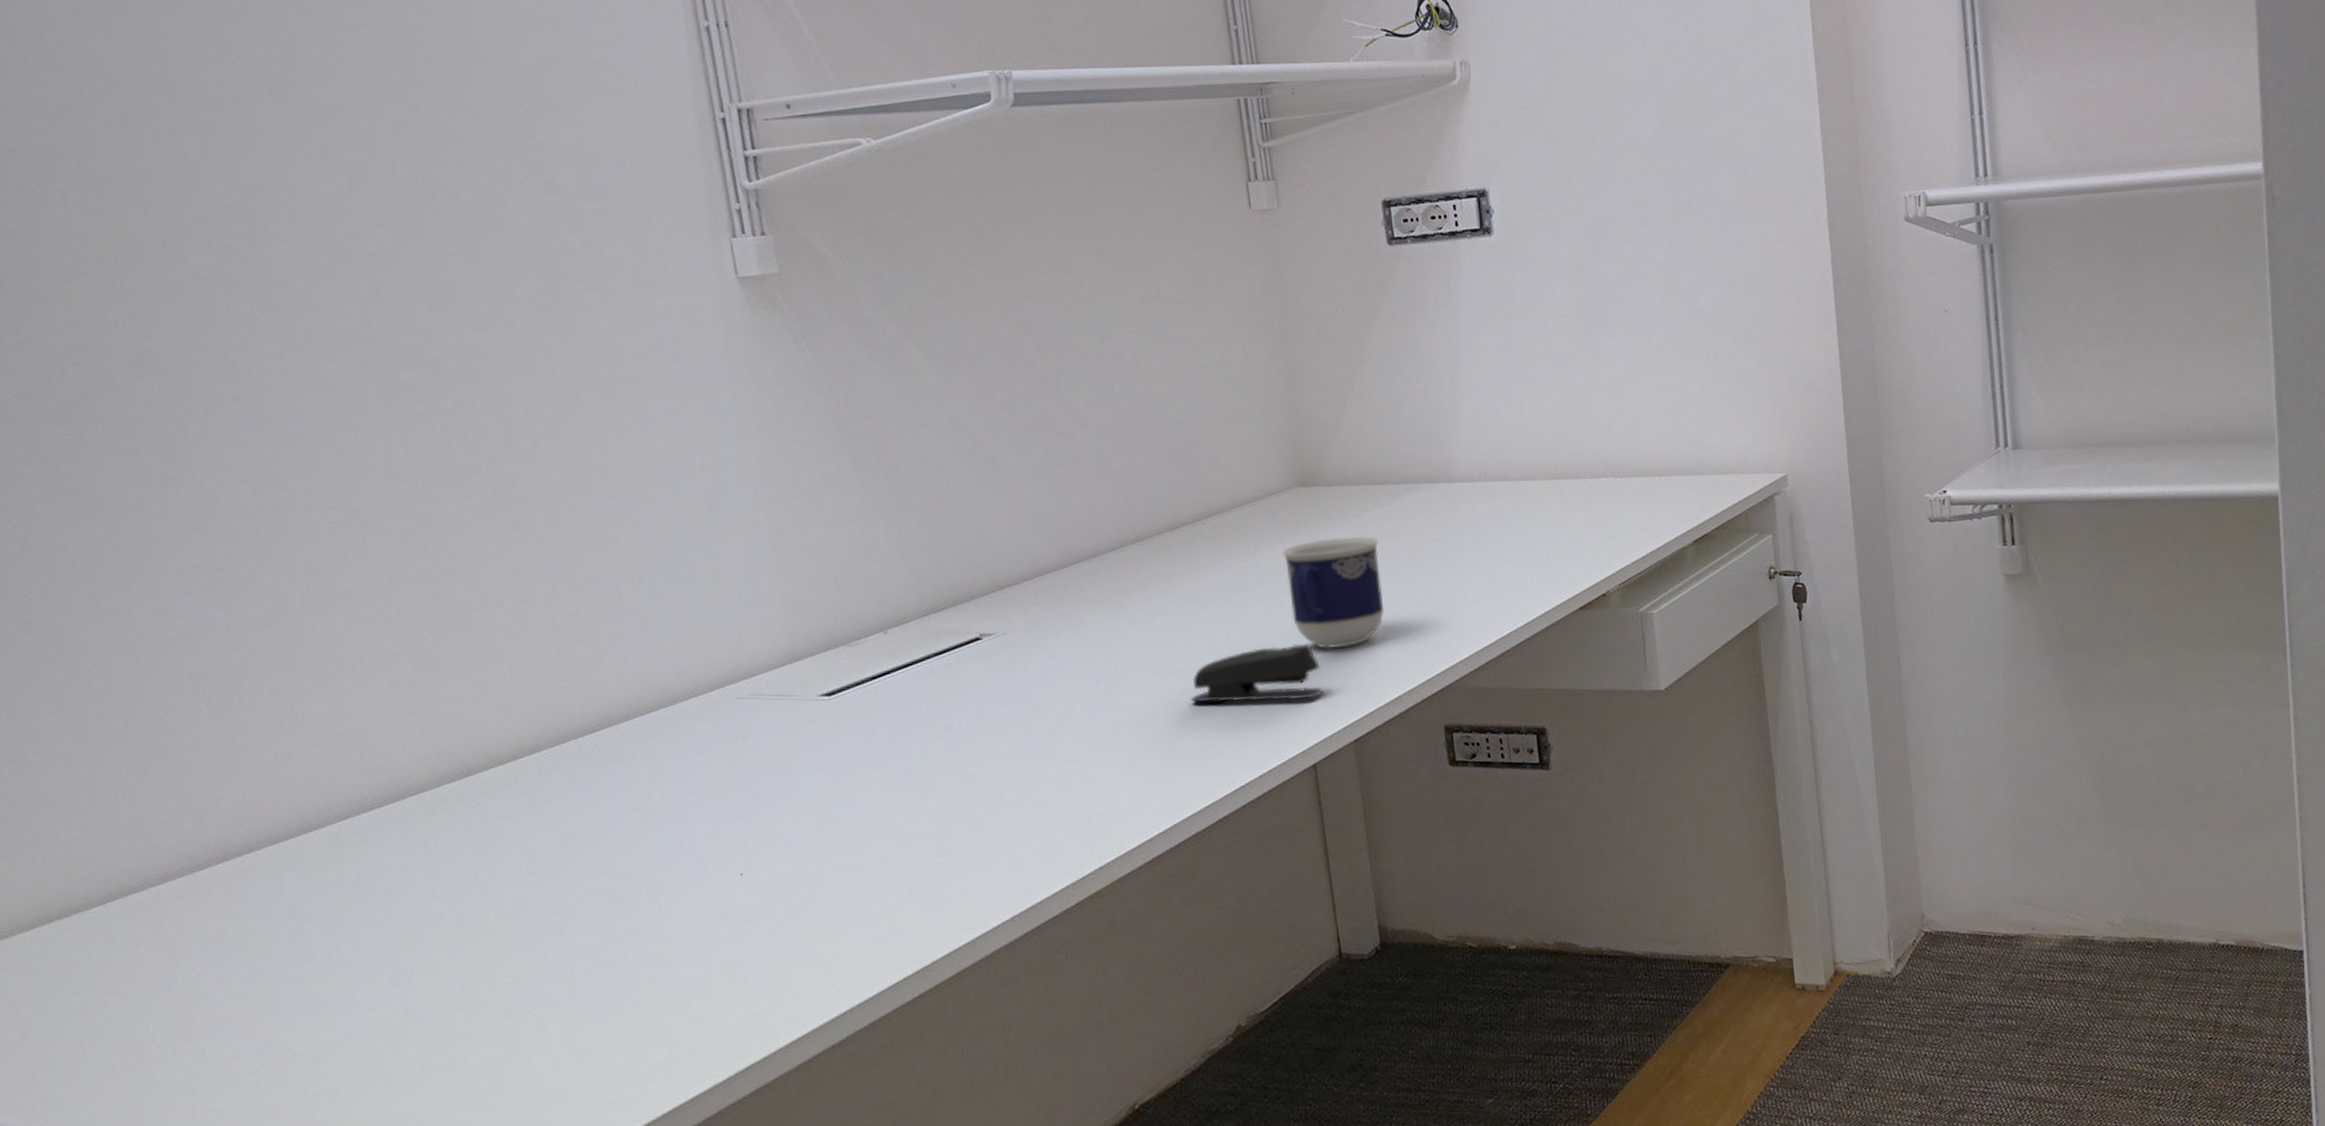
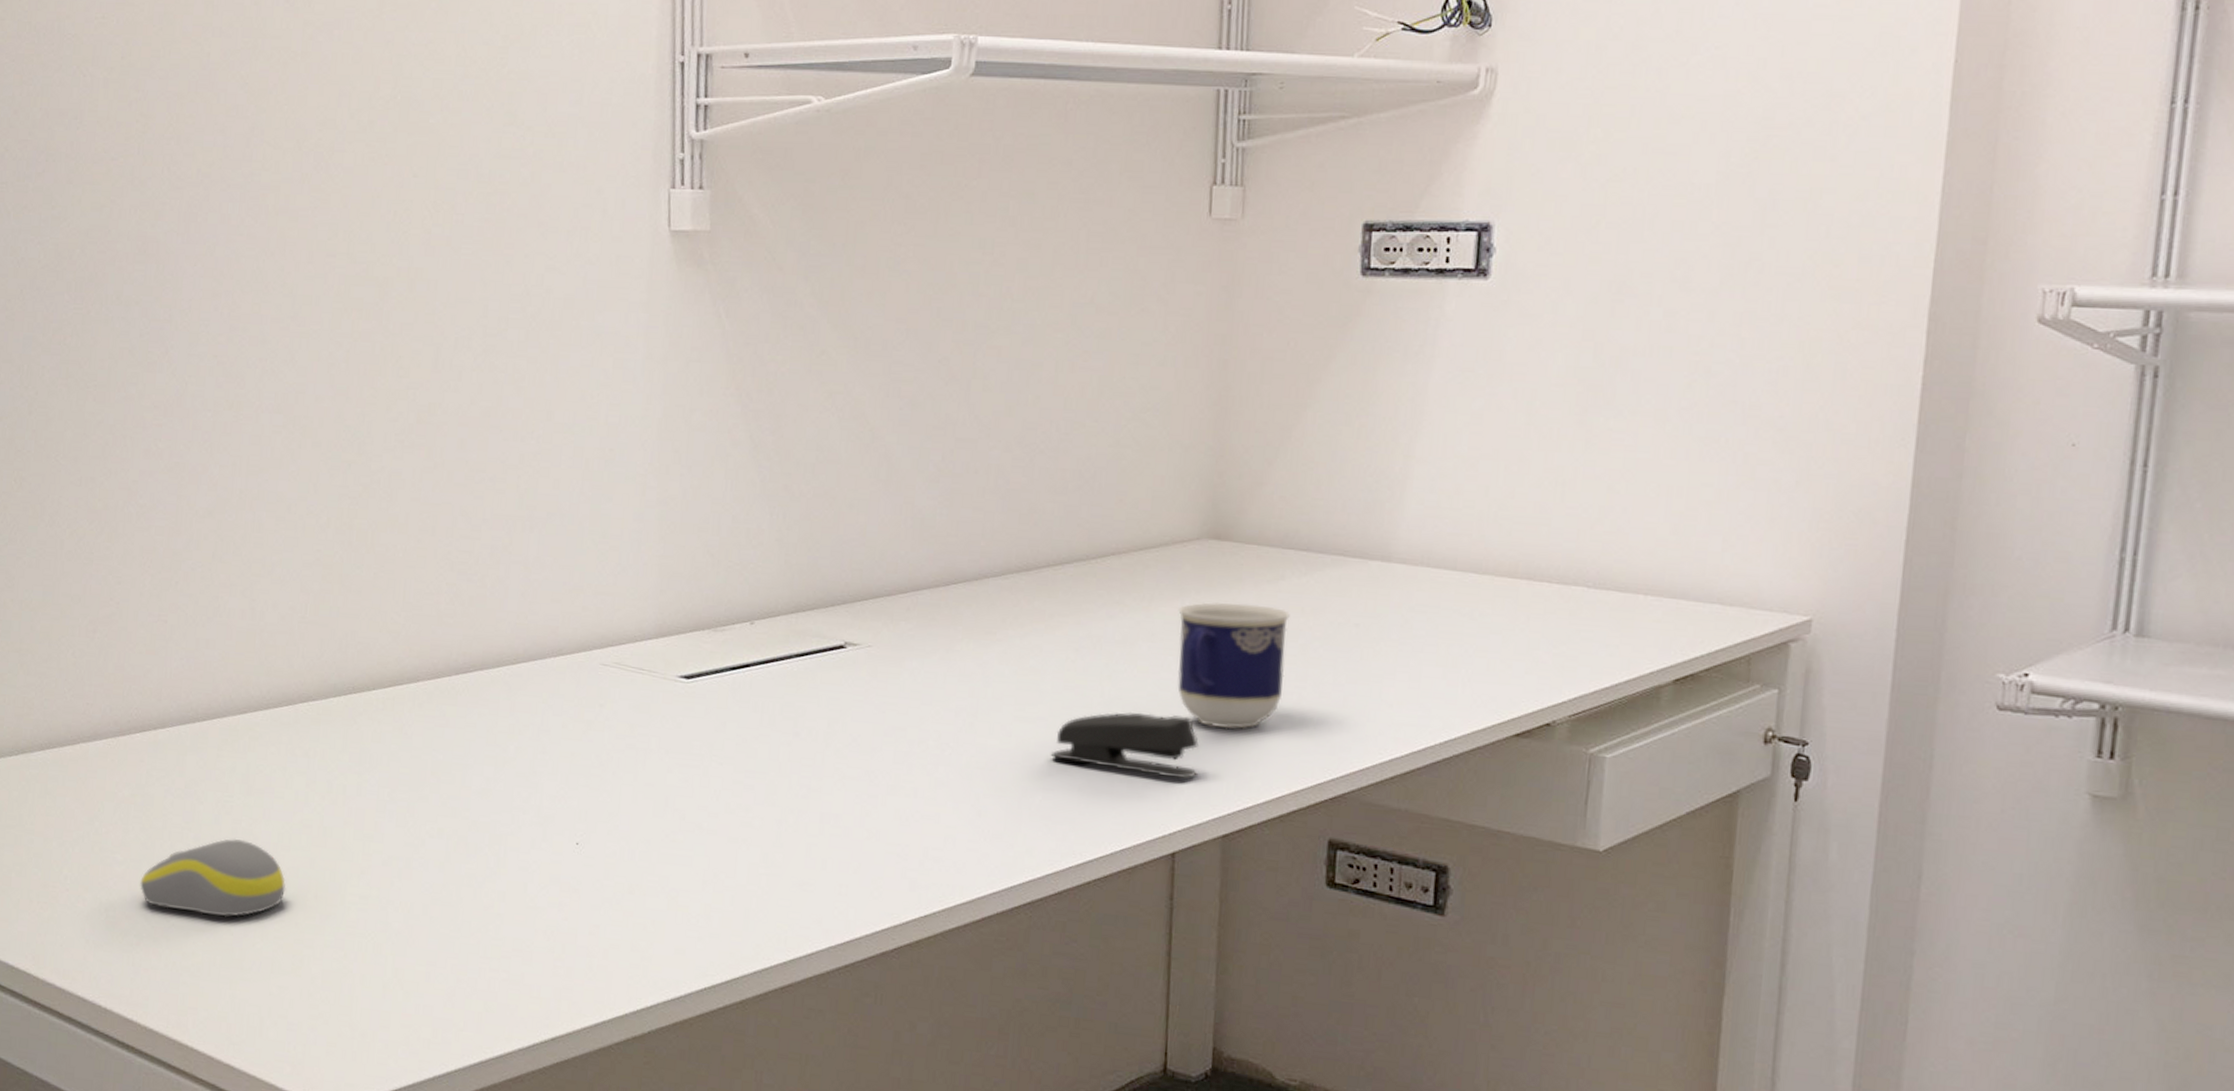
computer mouse: none [248,948,426,1039] -> present [140,838,286,917]

